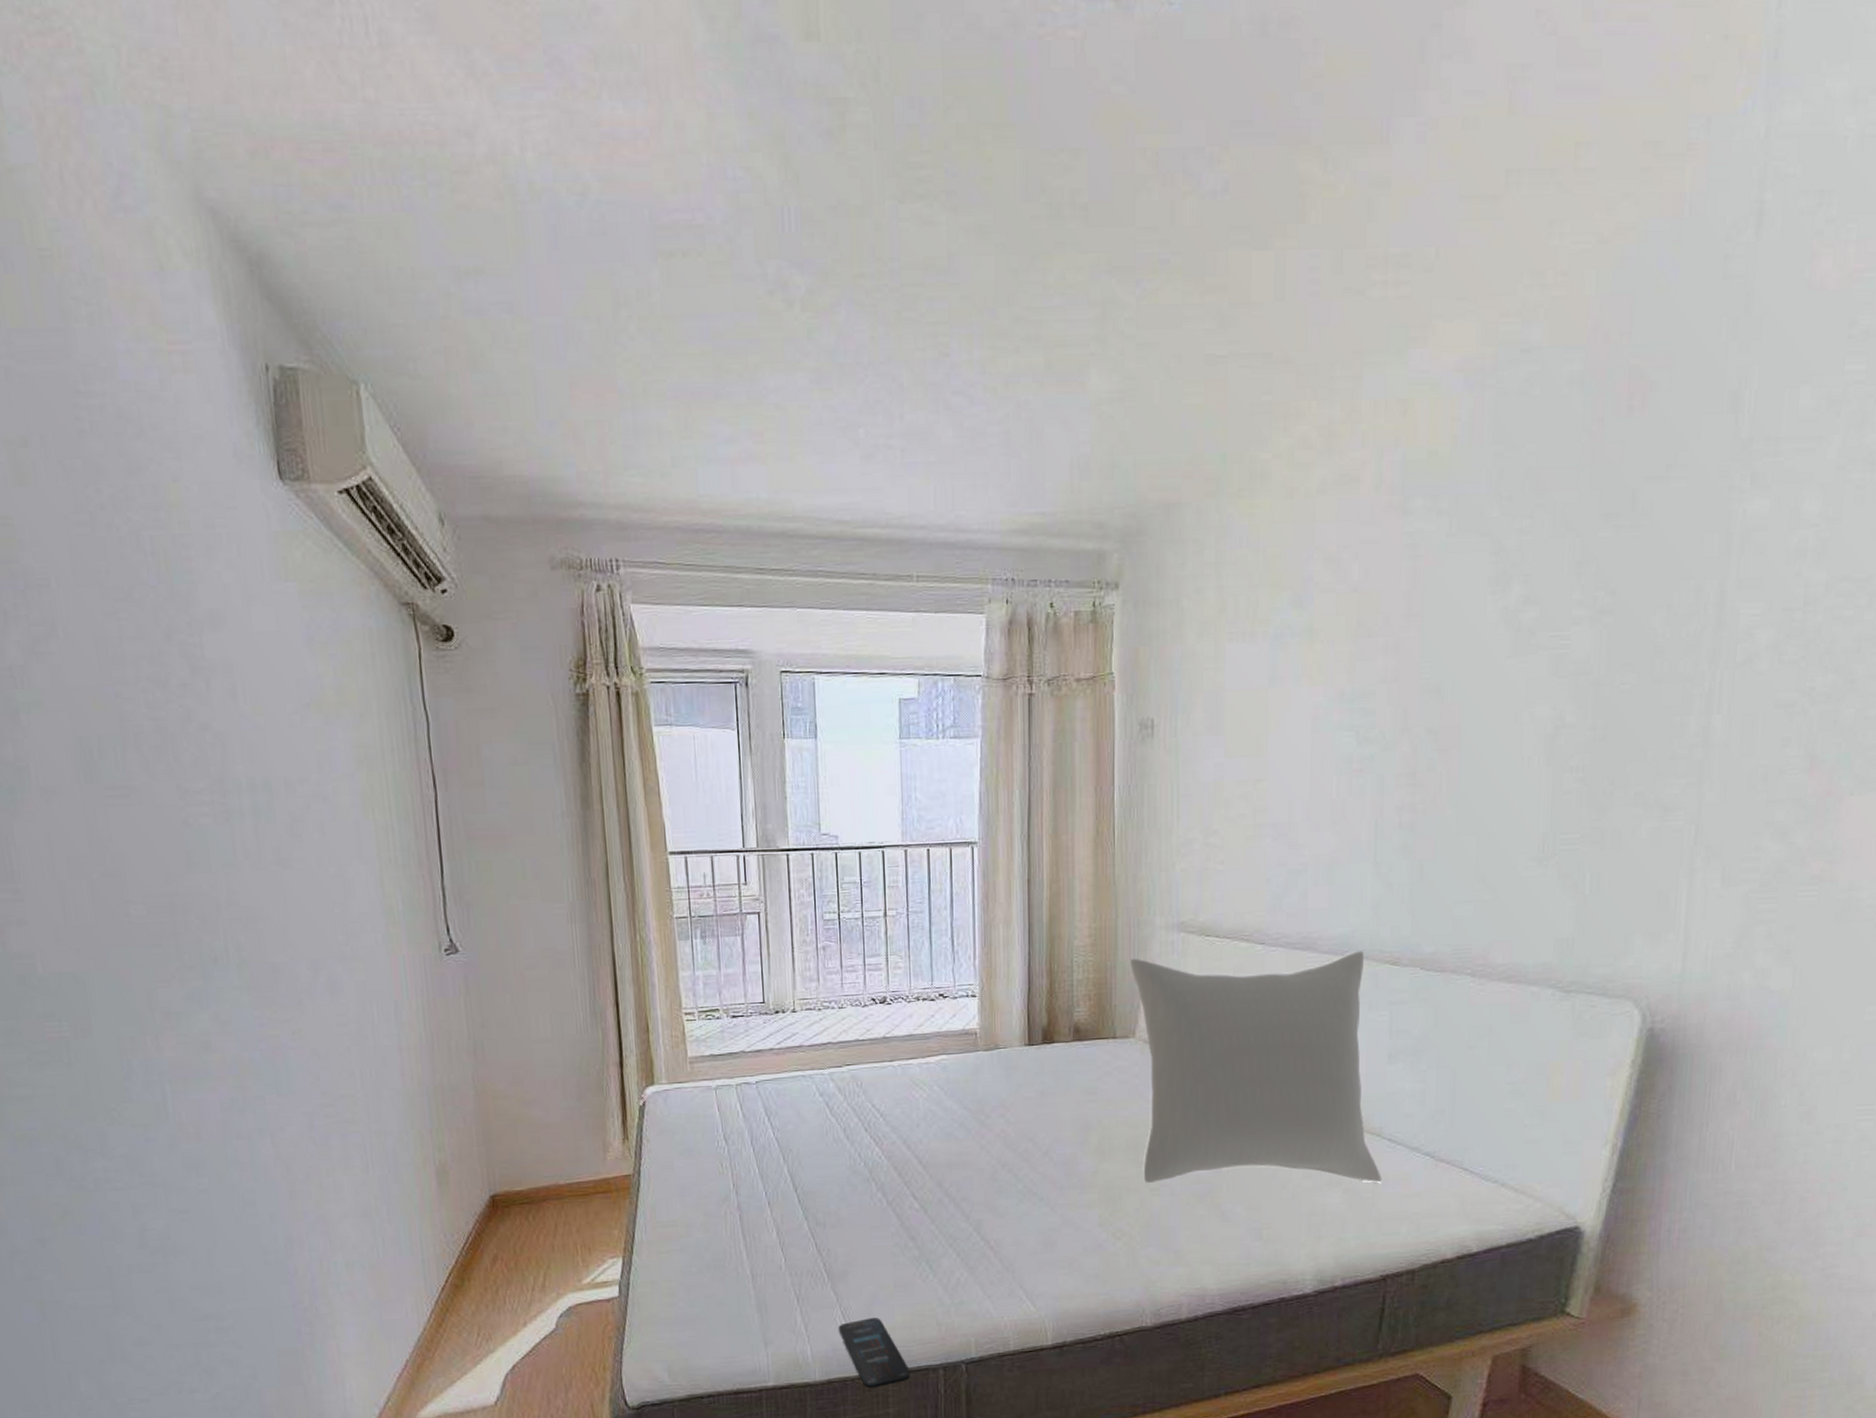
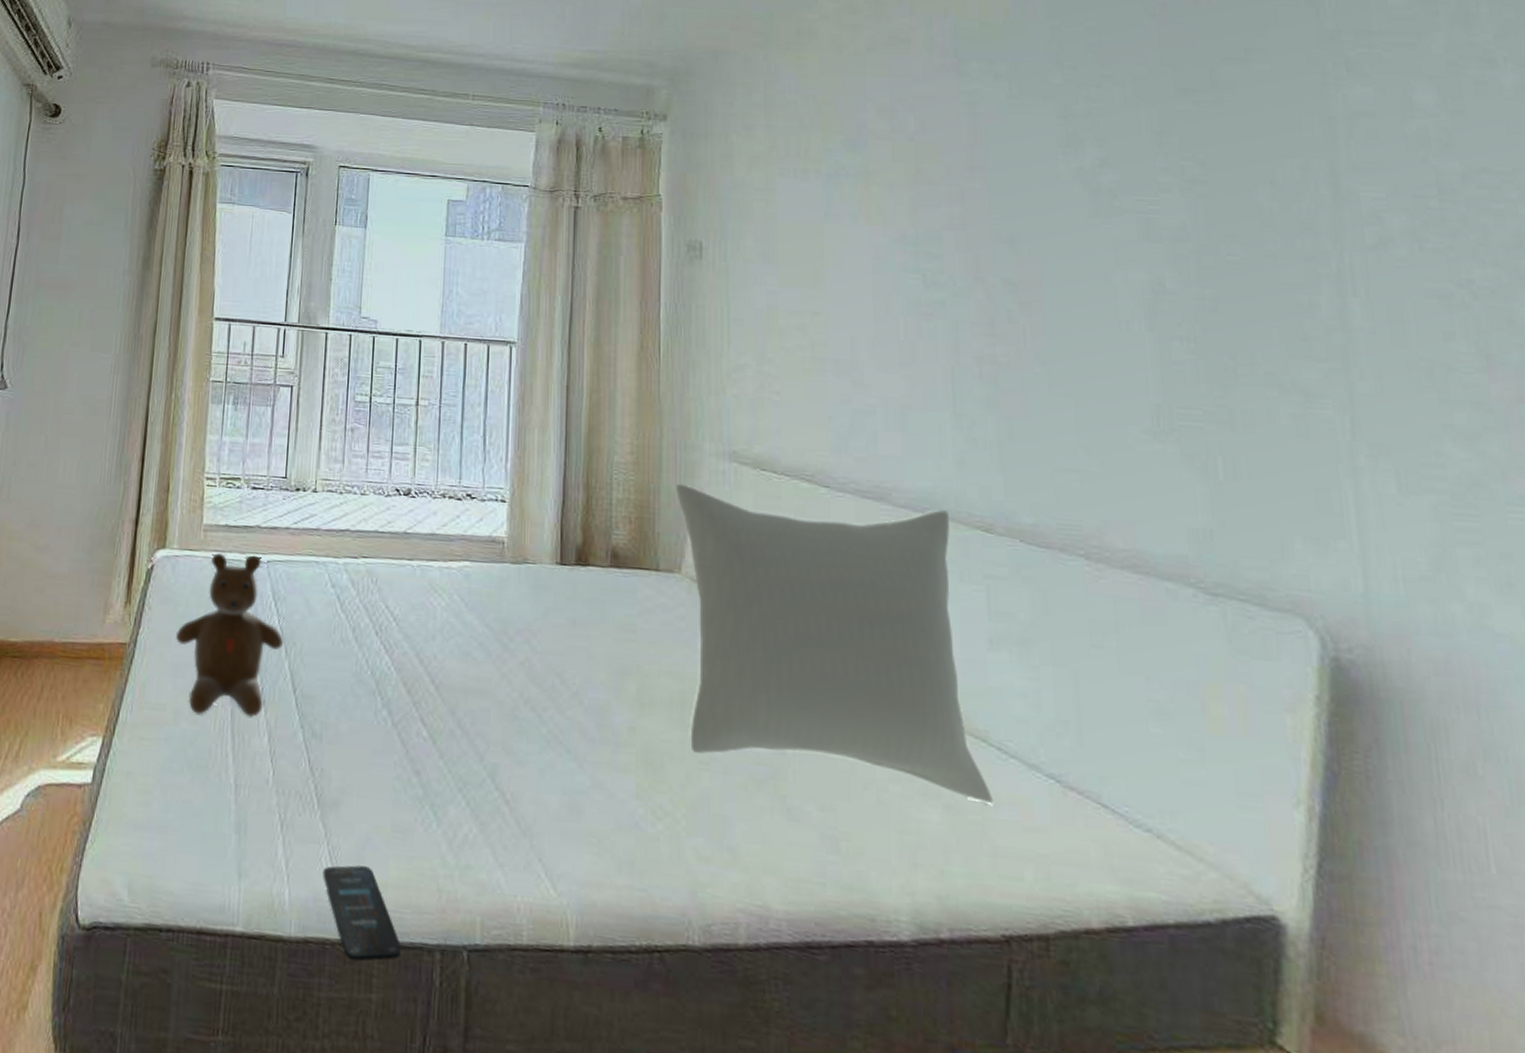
stuffed bear: none [677,1078,781,1224] -> present [176,553,284,717]

